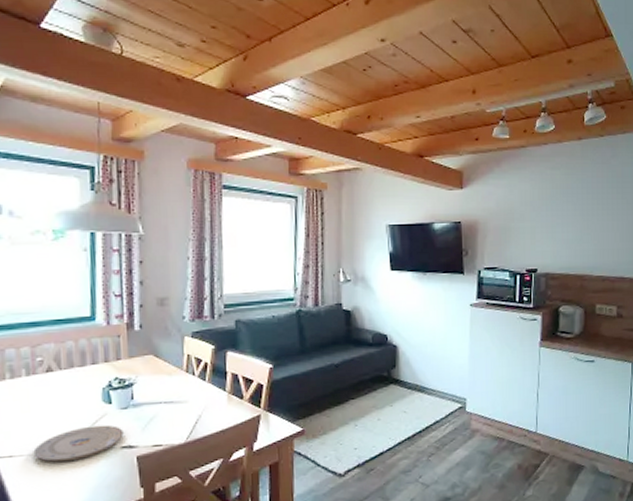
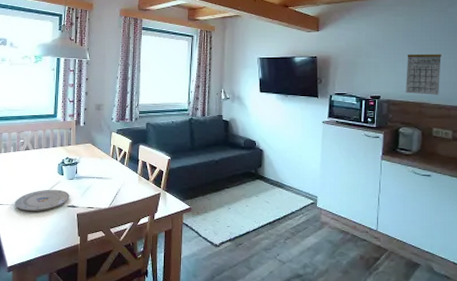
calendar: none [566,215,604,265] -> present [406,53,441,95]

